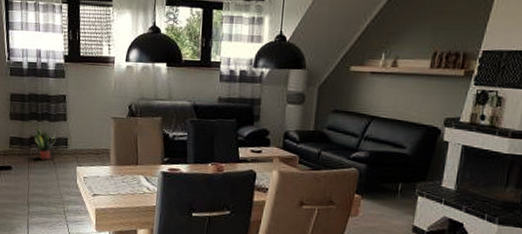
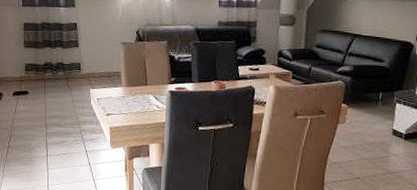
potted plant: present [34,126,56,160] -> none [49,53,70,84]

